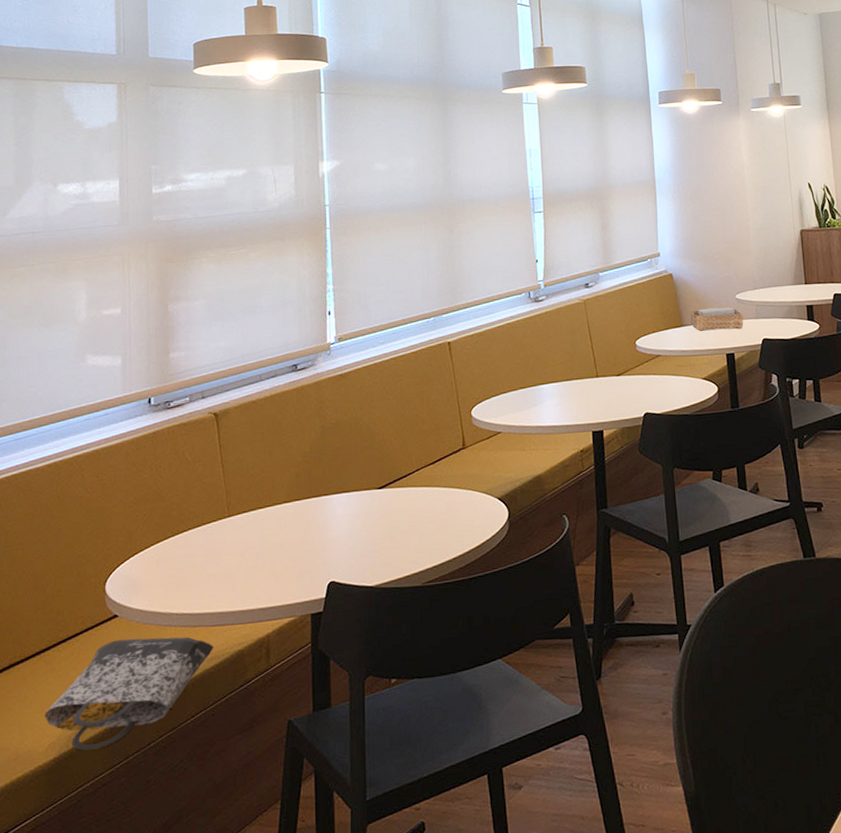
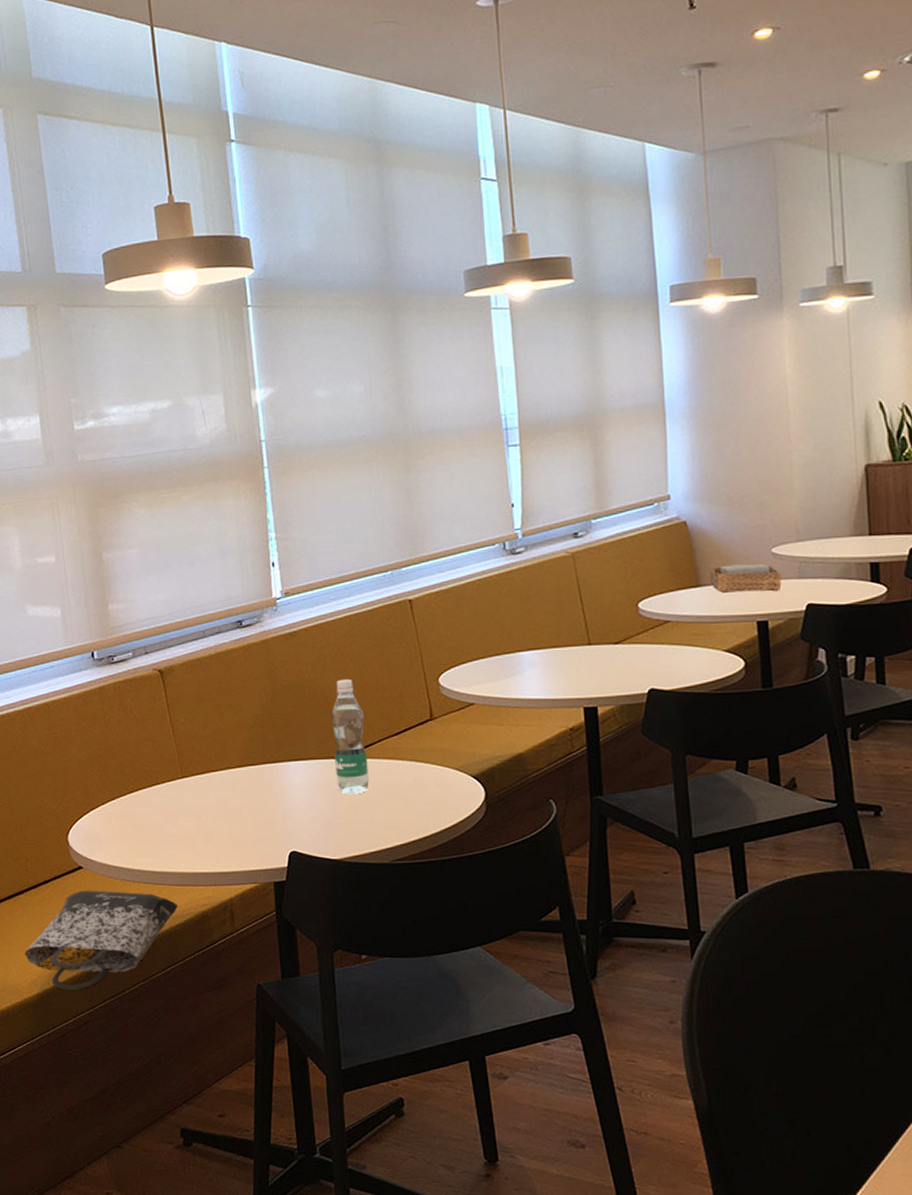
bottle: none [374,414,406,523] -> present [330,678,369,795]

